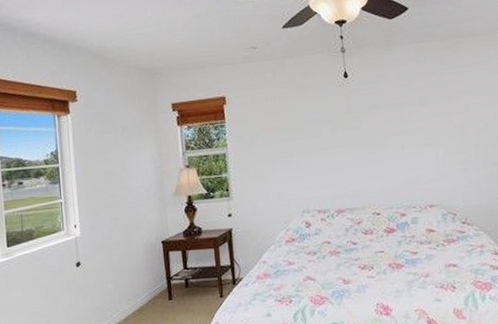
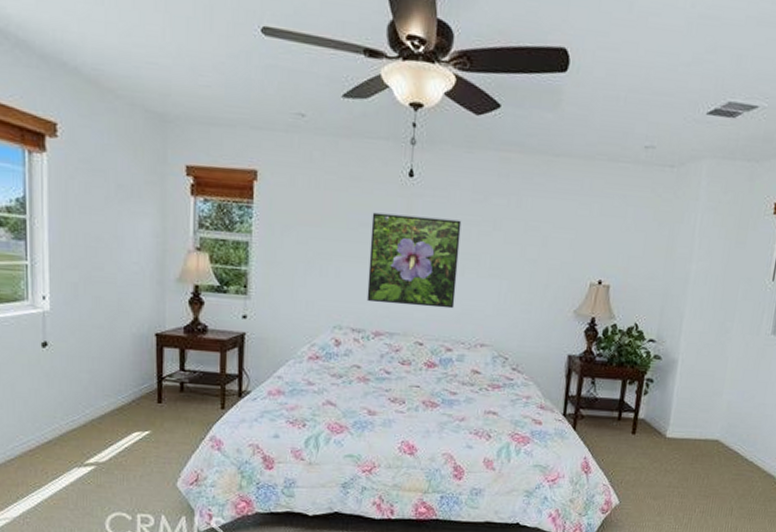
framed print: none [320,104,401,185] -> present [366,212,462,309]

